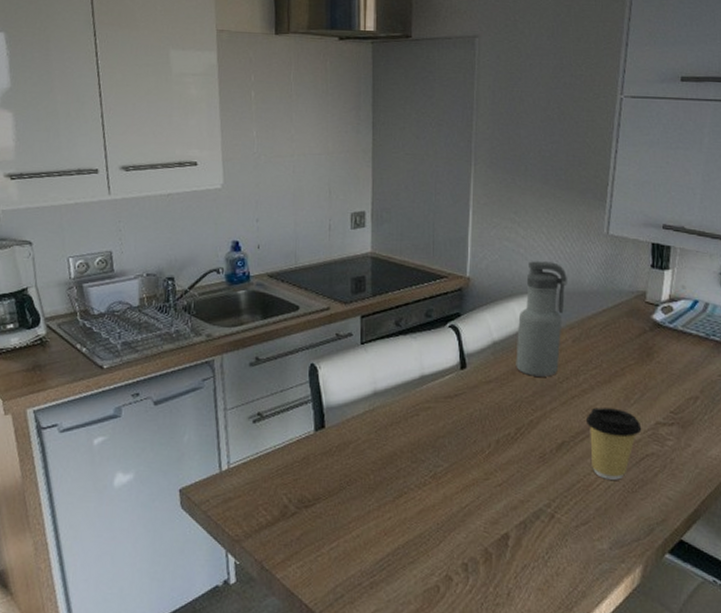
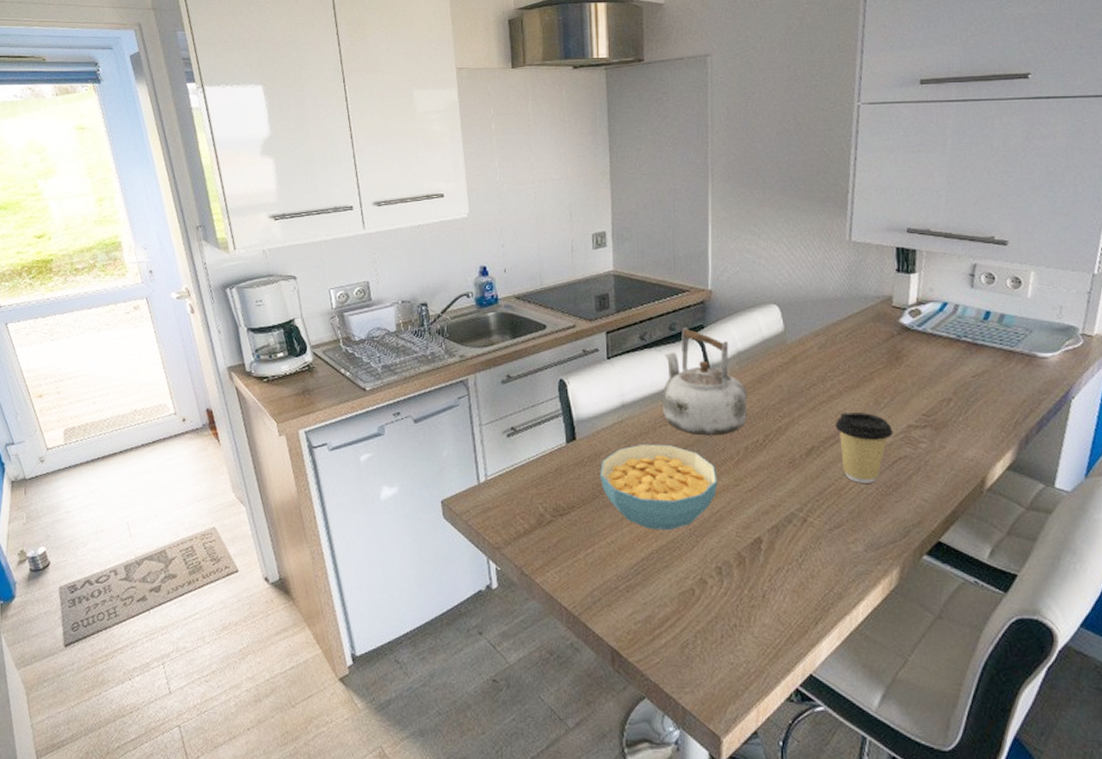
cereal bowl: none [348,433,468,525] -> present [600,443,718,531]
kettle: none [415,314,500,428] -> present [662,327,747,436]
water bottle: present [516,261,567,377] -> none [761,271,811,384]

